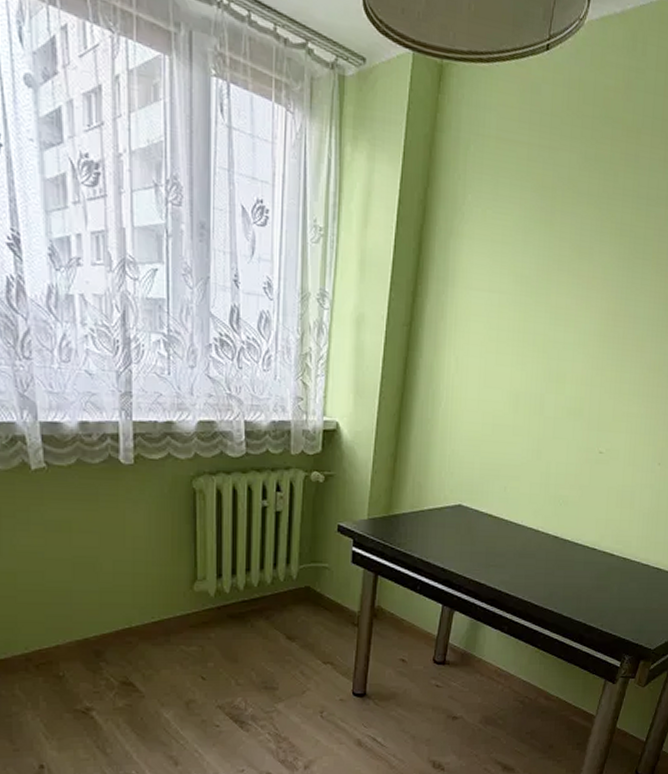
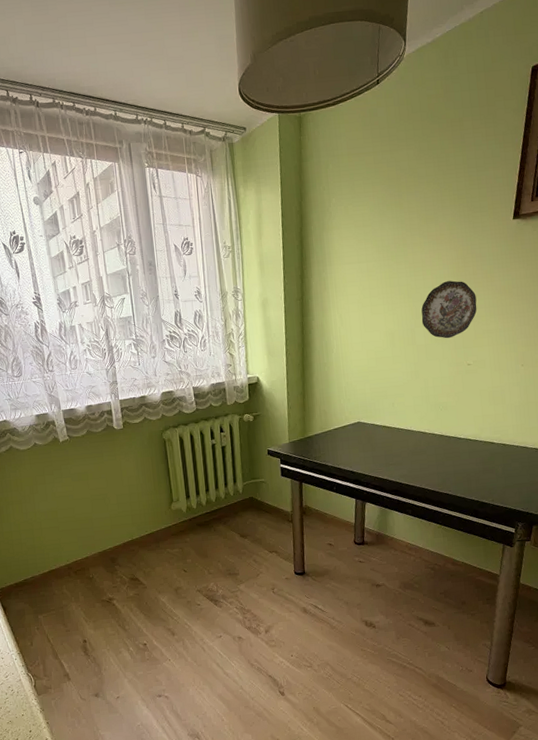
decorative plate: none [554,340,622,415] -> present [421,280,477,339]

